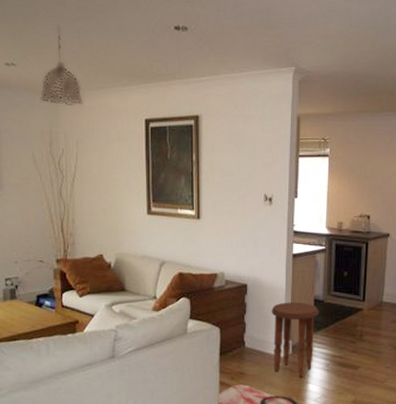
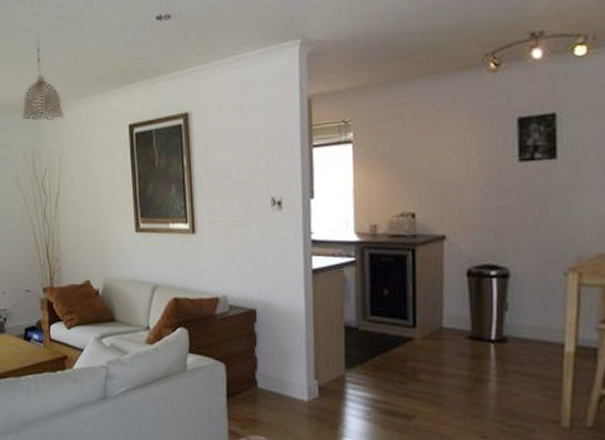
side table: present [271,302,319,377] -> none [288,331,352,428]

